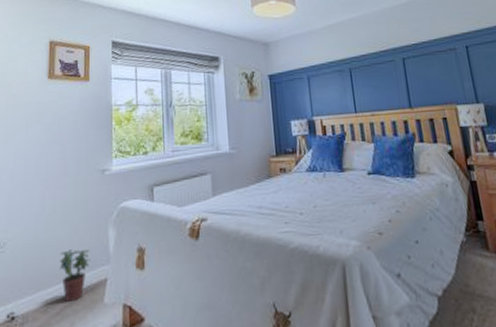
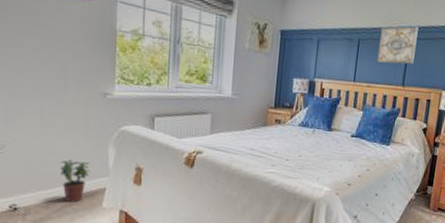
wall art: none [370,45,415,89] -> present [377,26,419,64]

